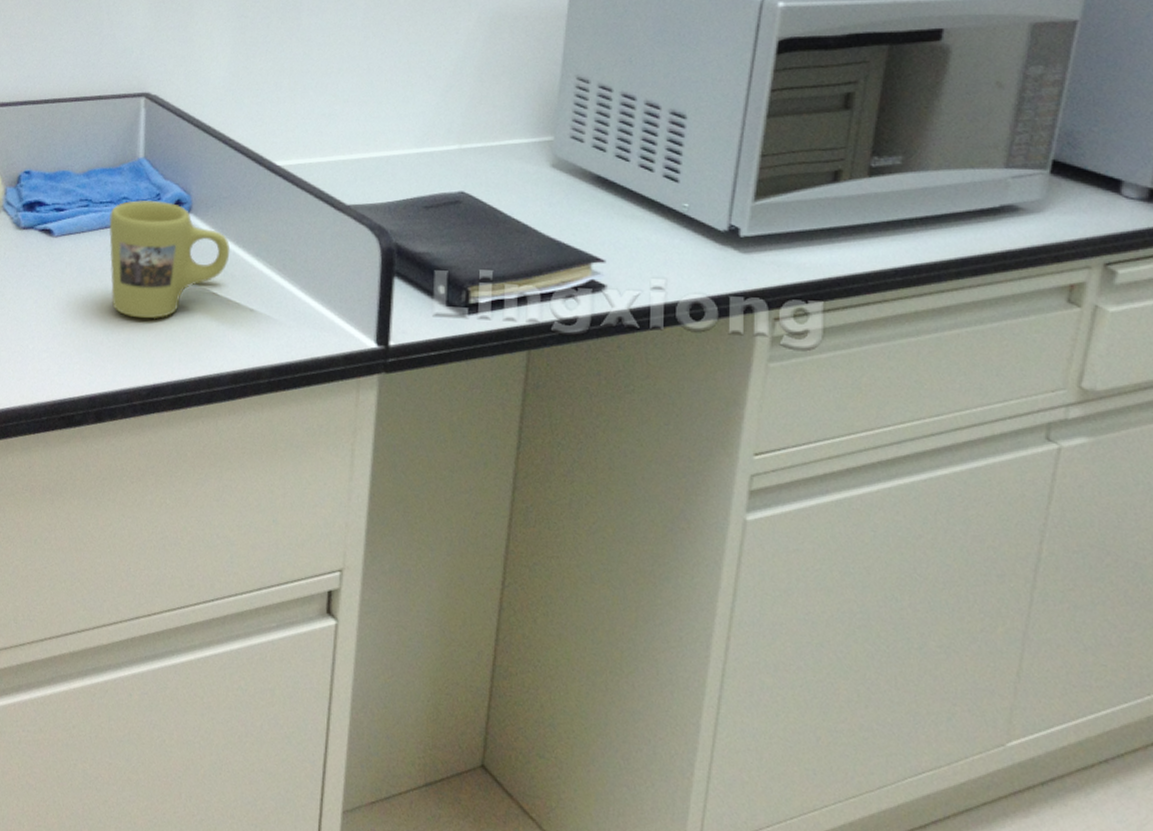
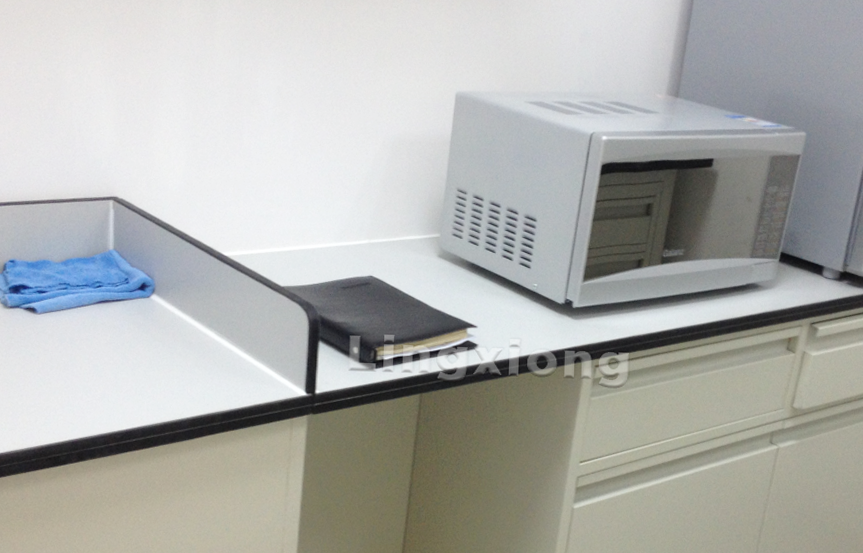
mug: present [109,200,230,319] -> none [85,284,188,378]

